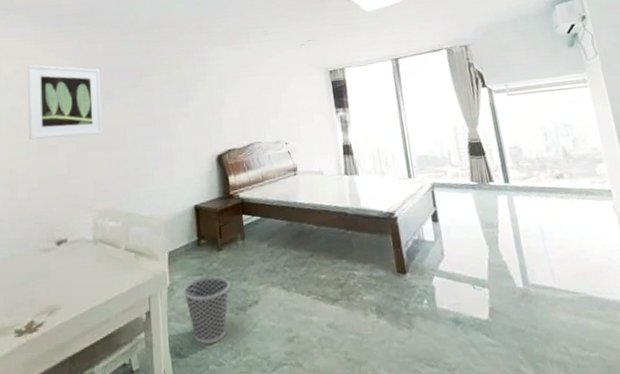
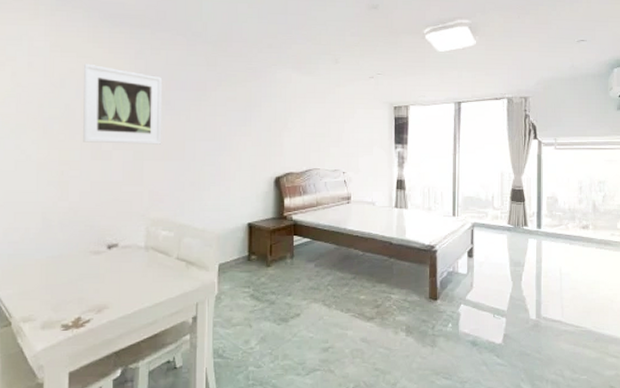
wastebasket: present [182,275,230,345] -> none [229,288,275,349]

